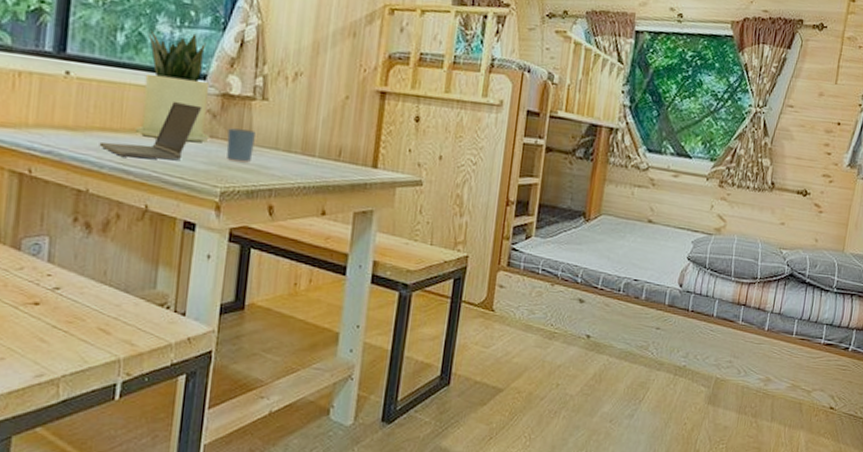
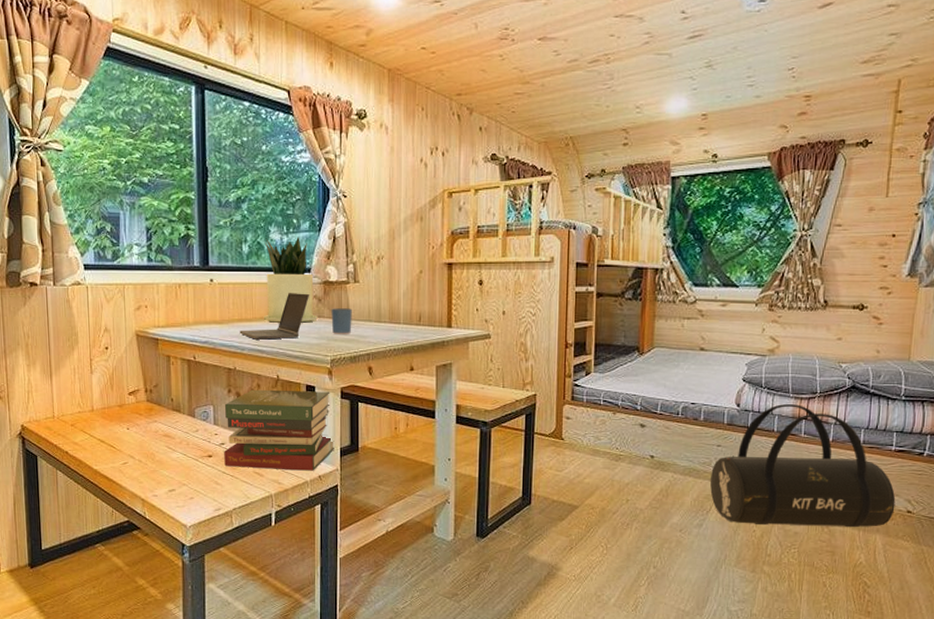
books: none [56,220,216,331] -> present [224,389,334,471]
duffel bag: none [645,287,821,423] -> present [710,404,896,528]

